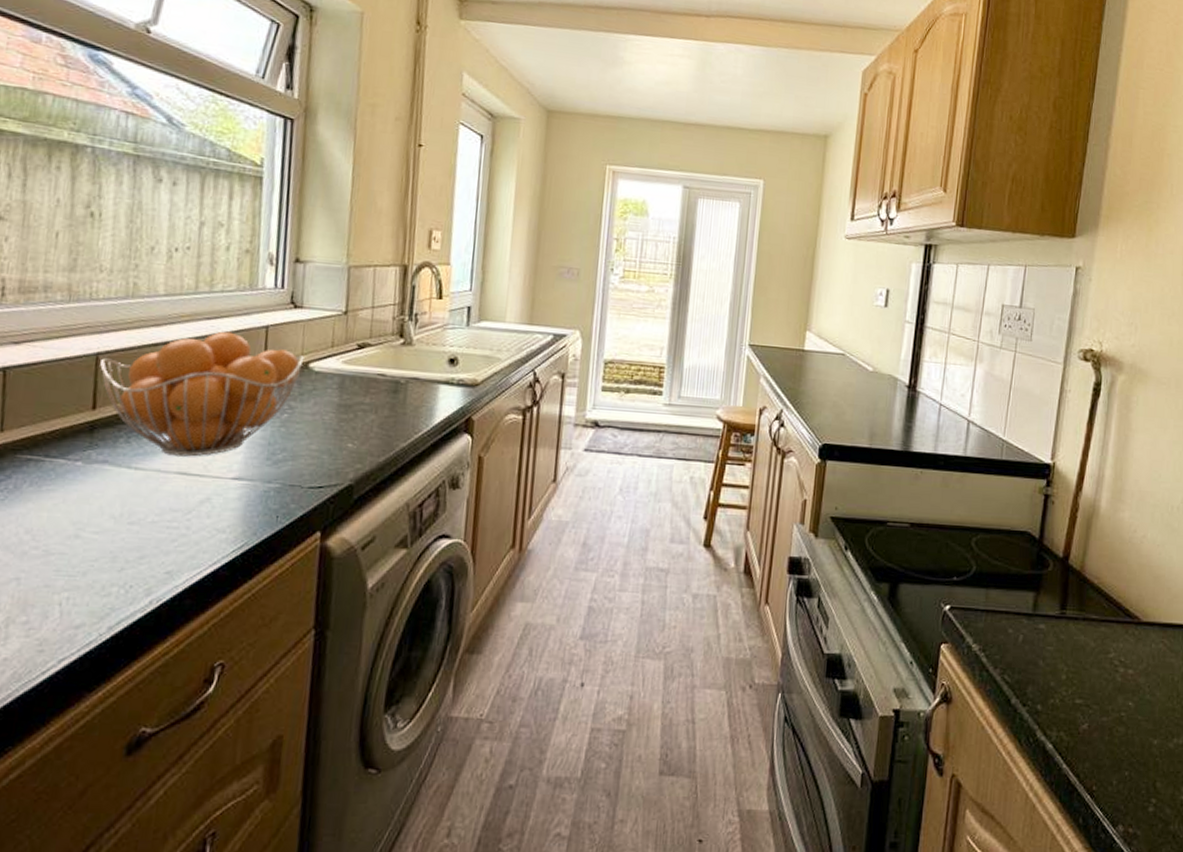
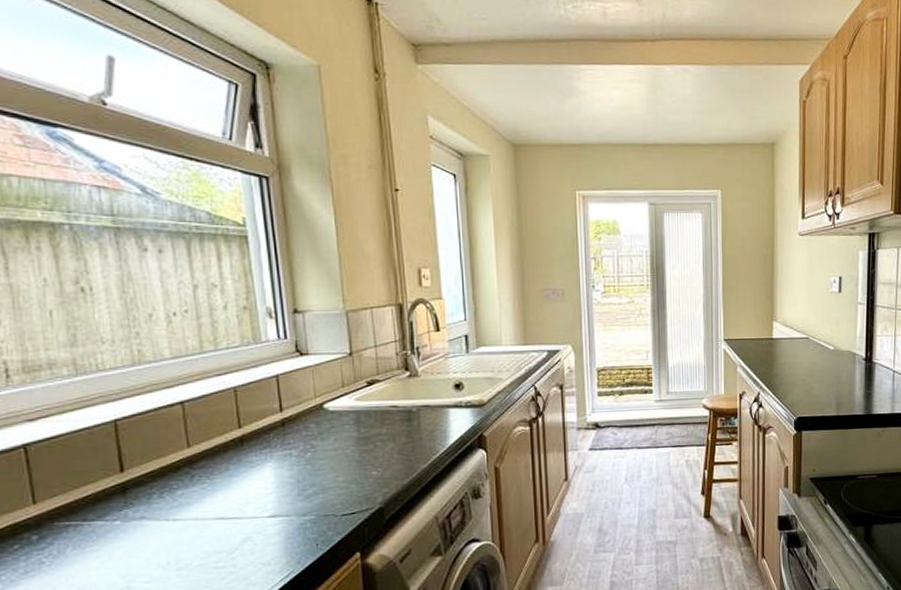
fruit basket: present [100,331,305,457] -> none [120,384,318,504]

